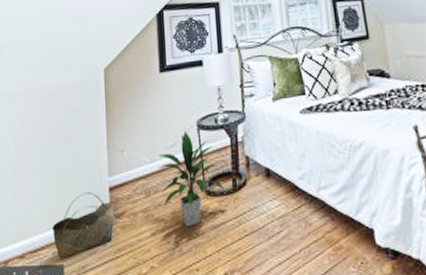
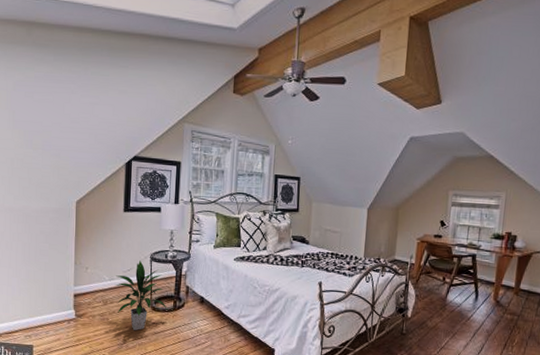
basket: present [52,192,115,258] -> none [25,295,77,341]

